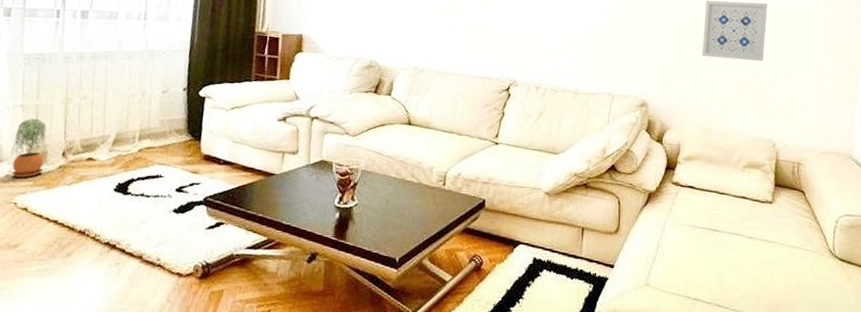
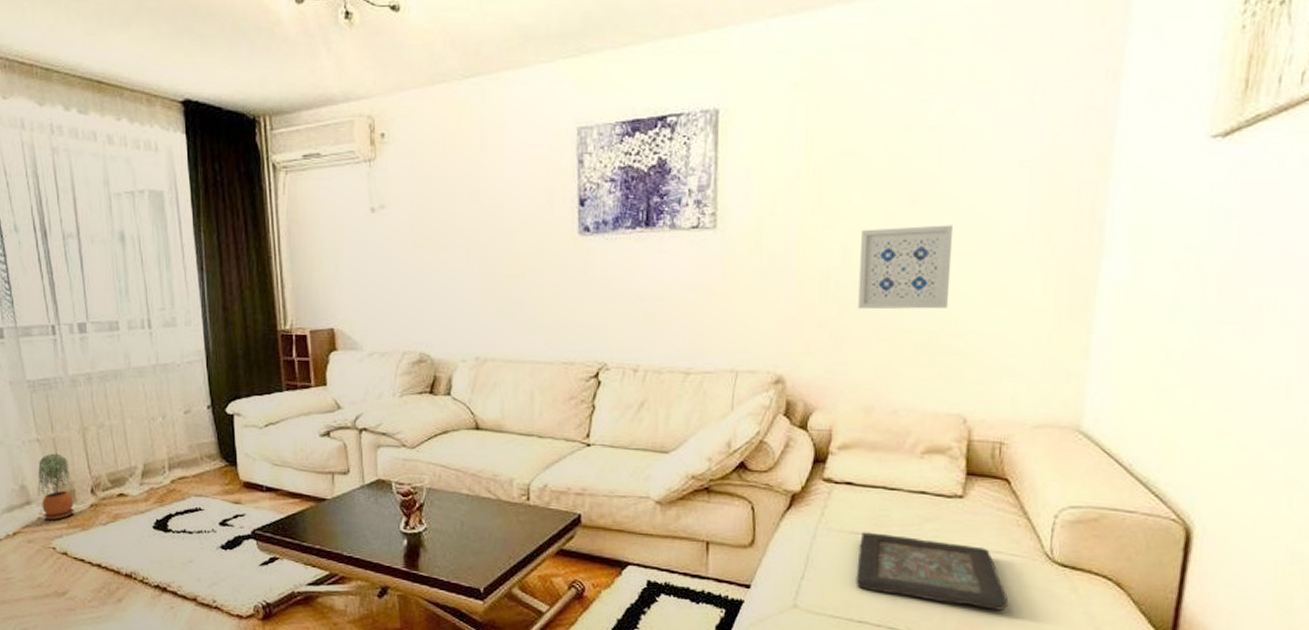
decorative tray: none [693,226,804,294] -> present [856,532,1009,610]

